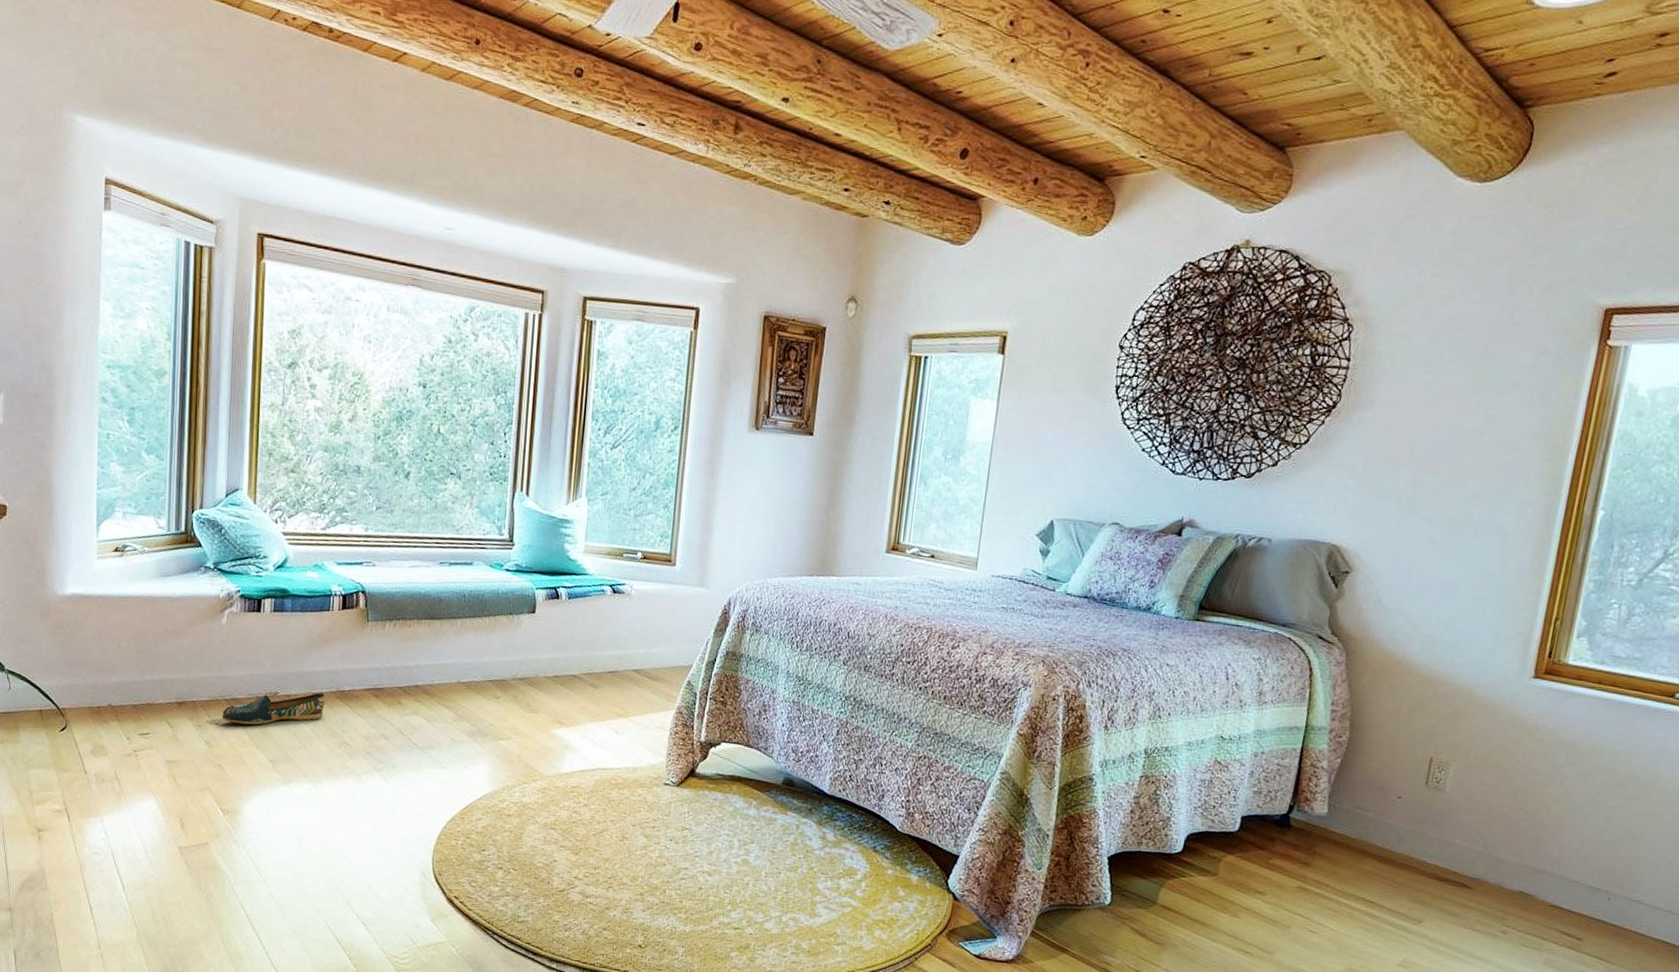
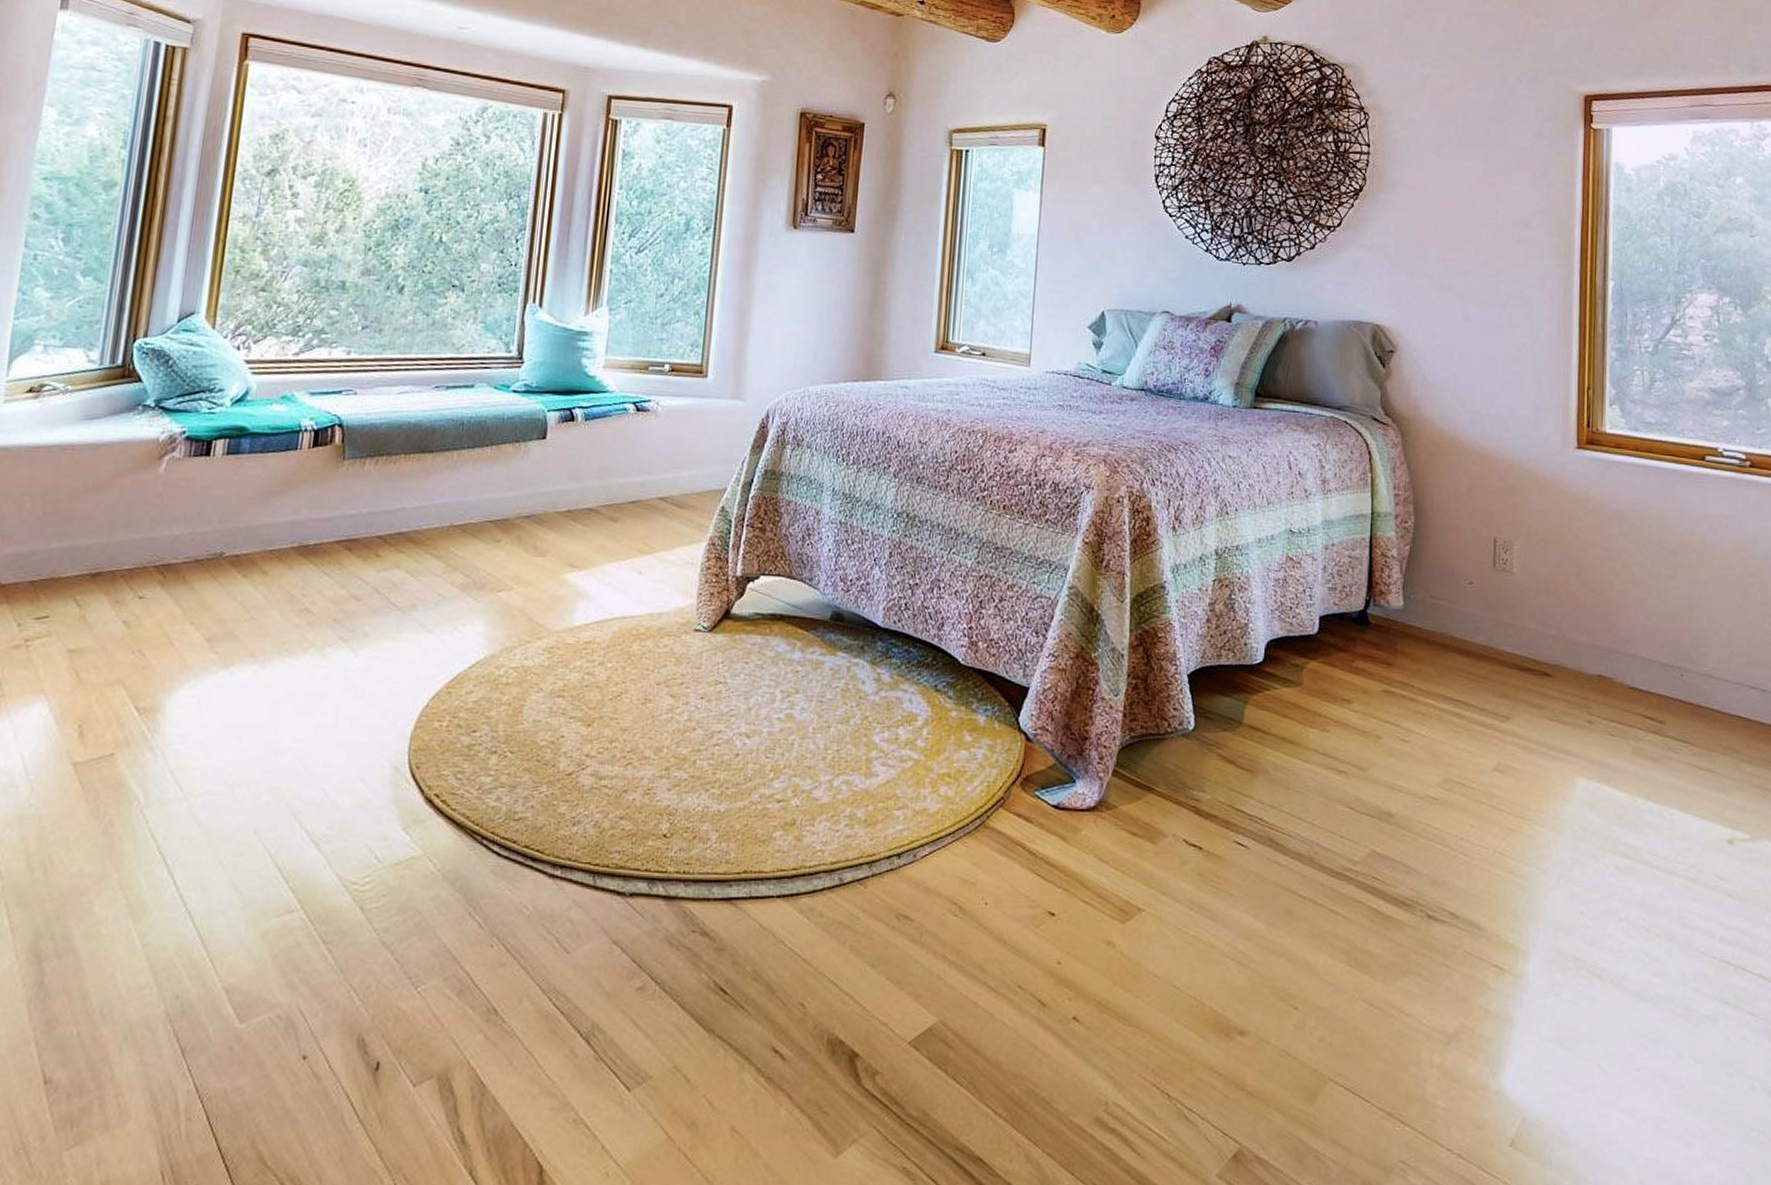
shoe: present [222,693,325,725] -> none [148,550,284,596]

